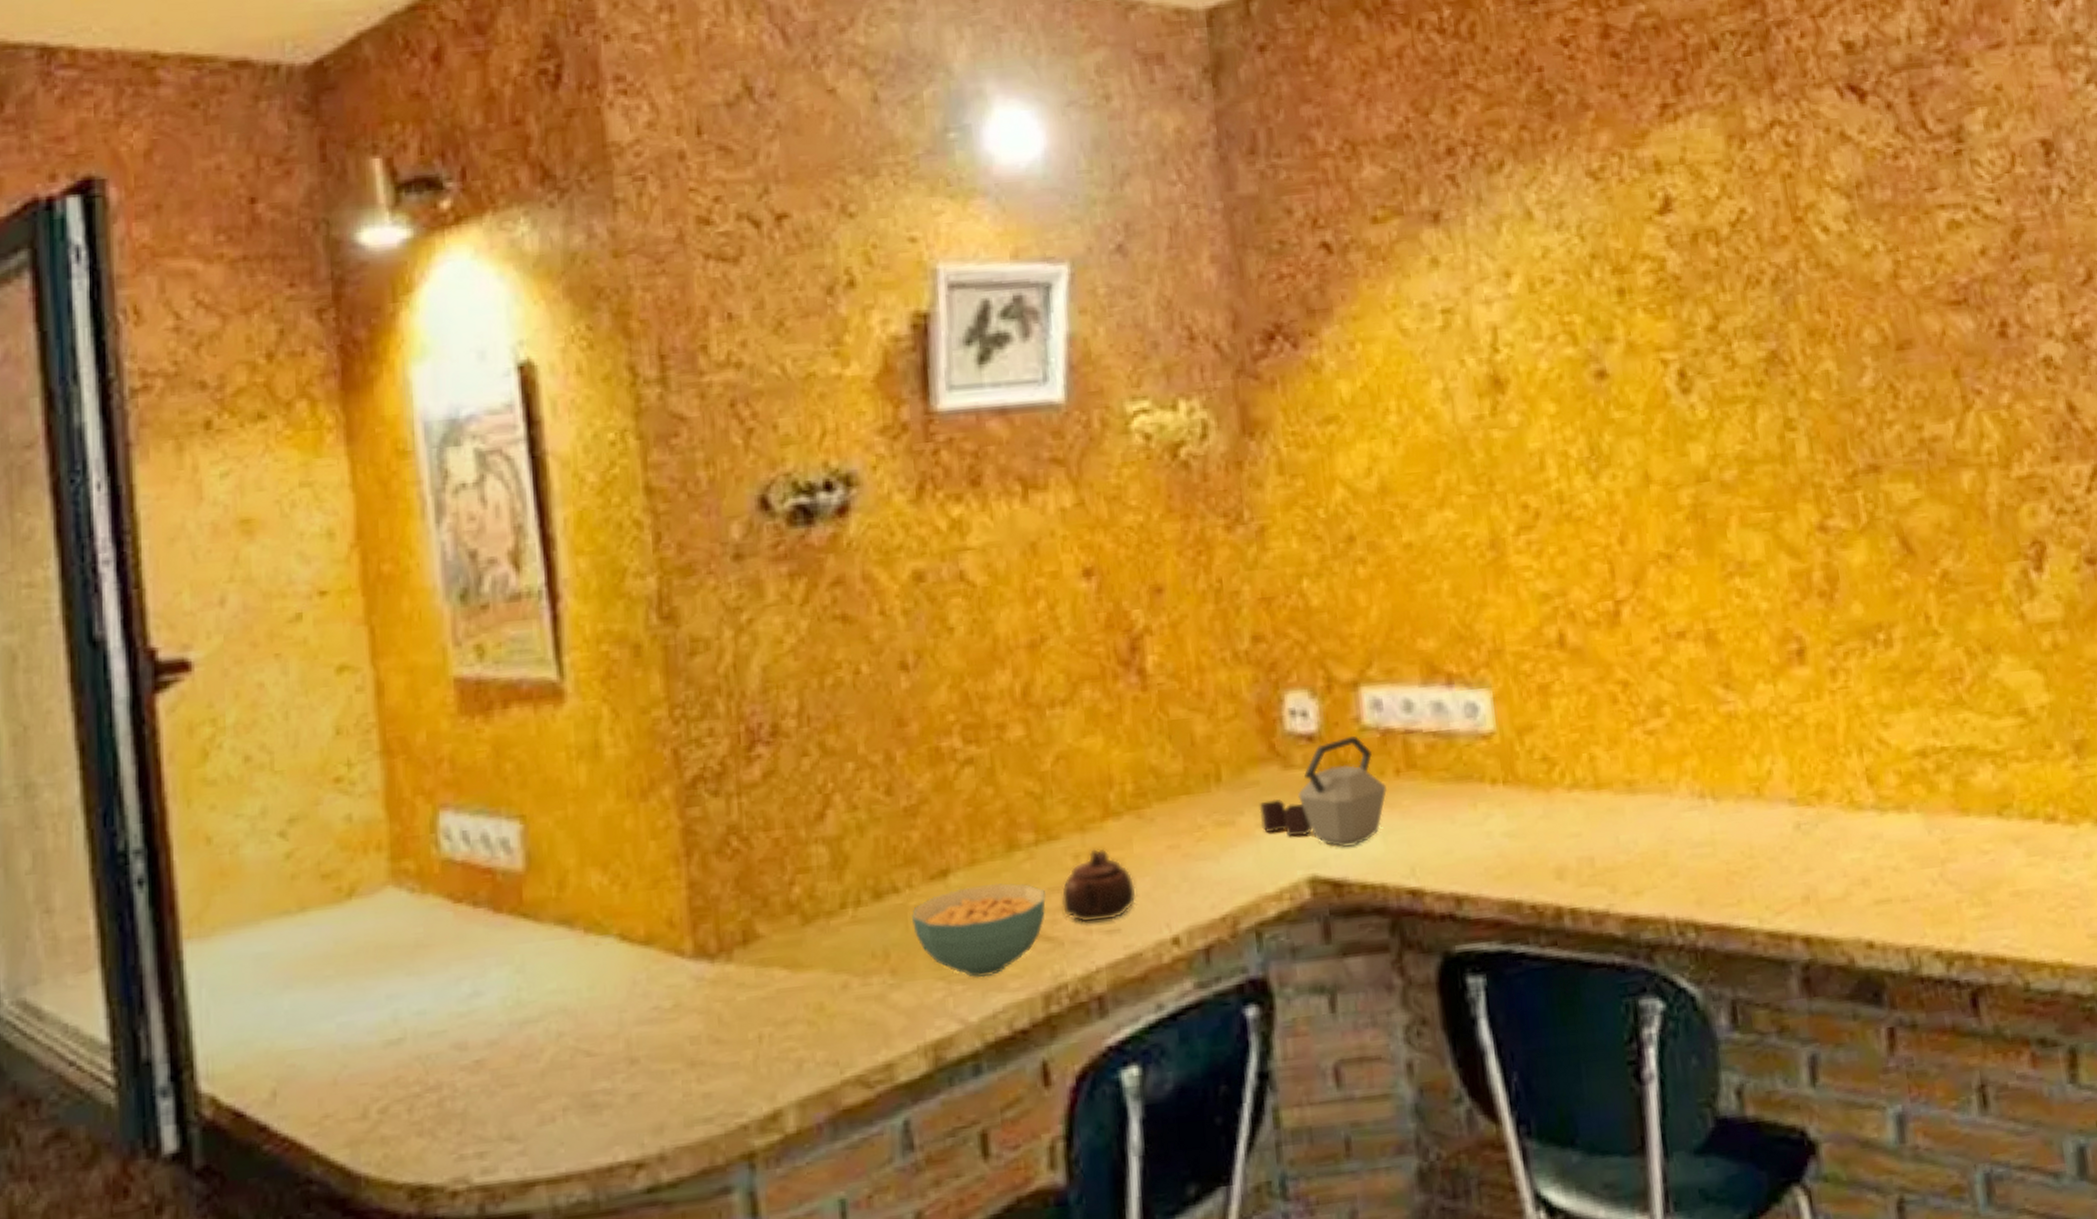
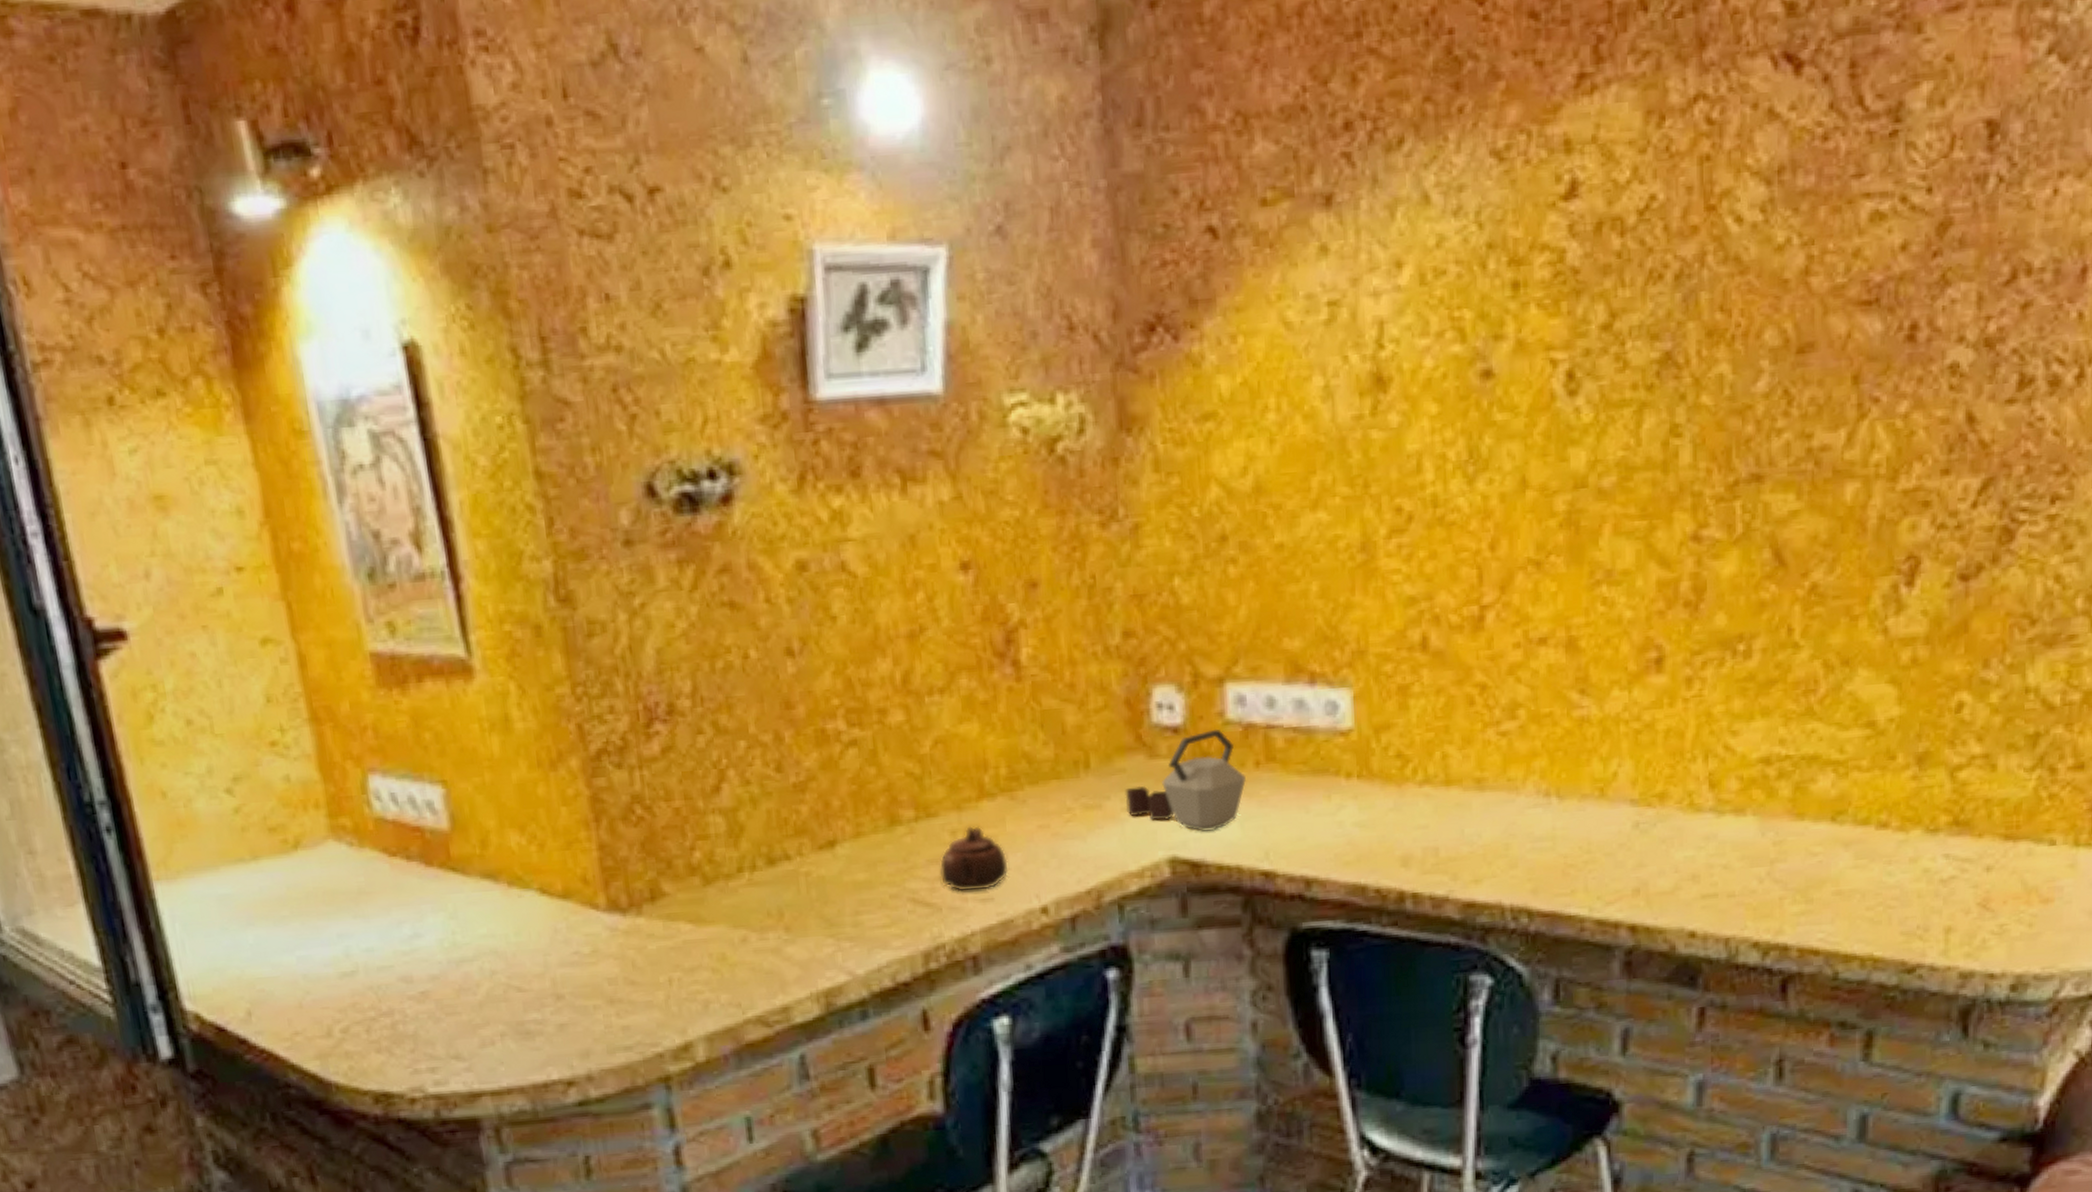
cereal bowl: present [911,883,1046,978] -> none [802,854,925,937]

